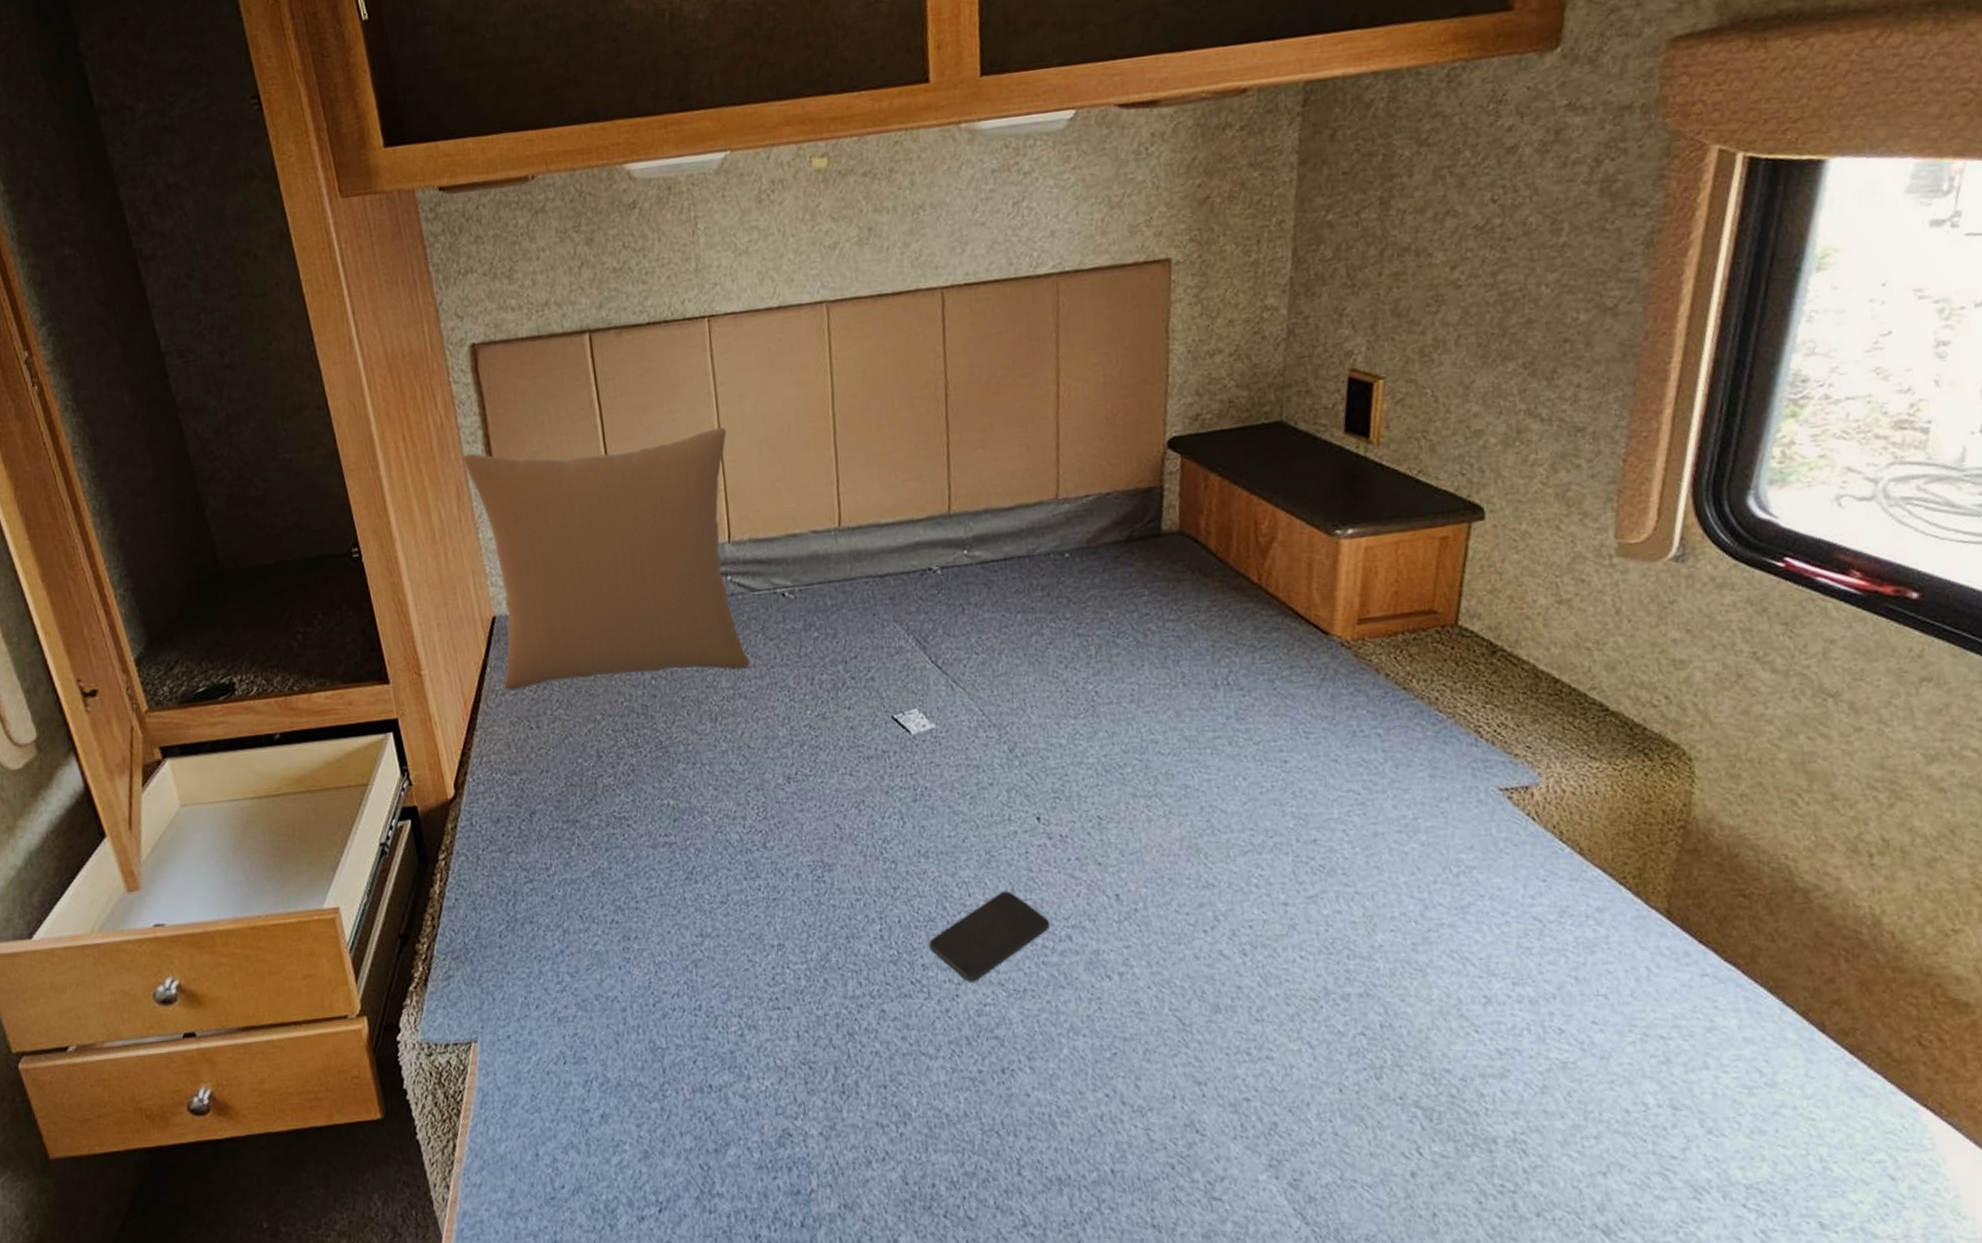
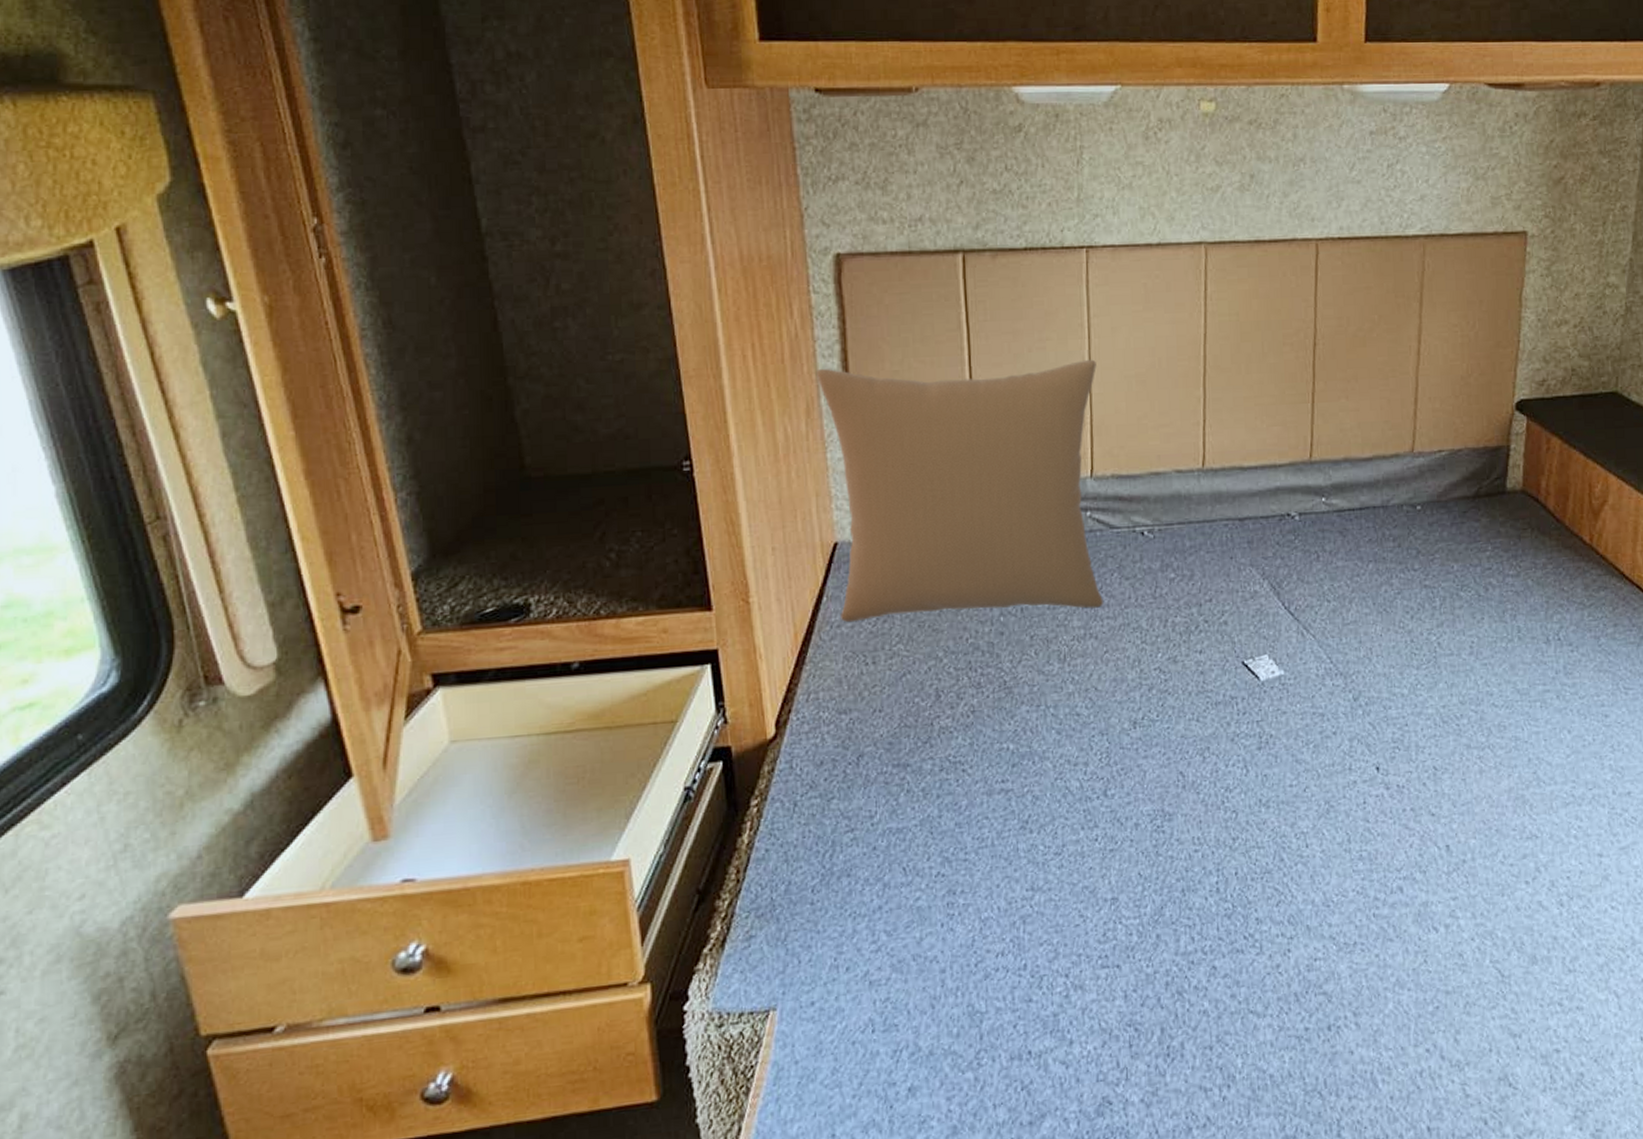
smartphone: present [929,891,1050,982] -> none [1264,841,1383,936]

